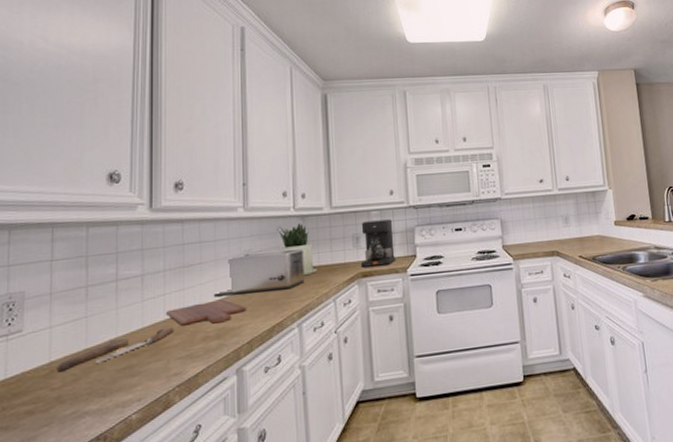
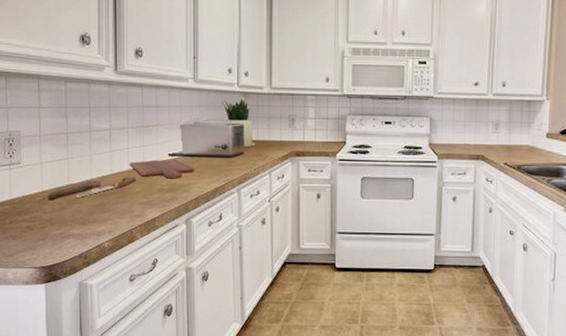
coffee maker: present [361,219,395,267] -> none [295,105,327,148]

